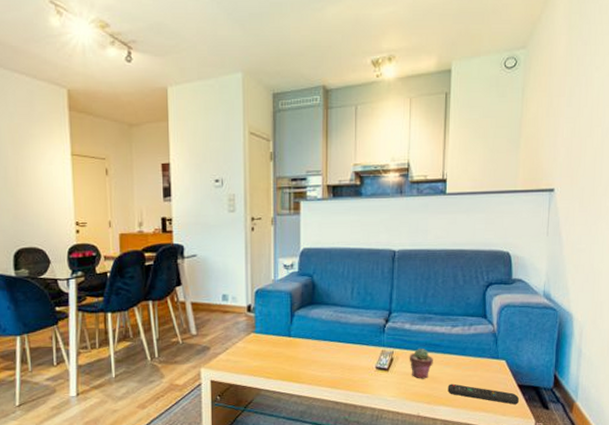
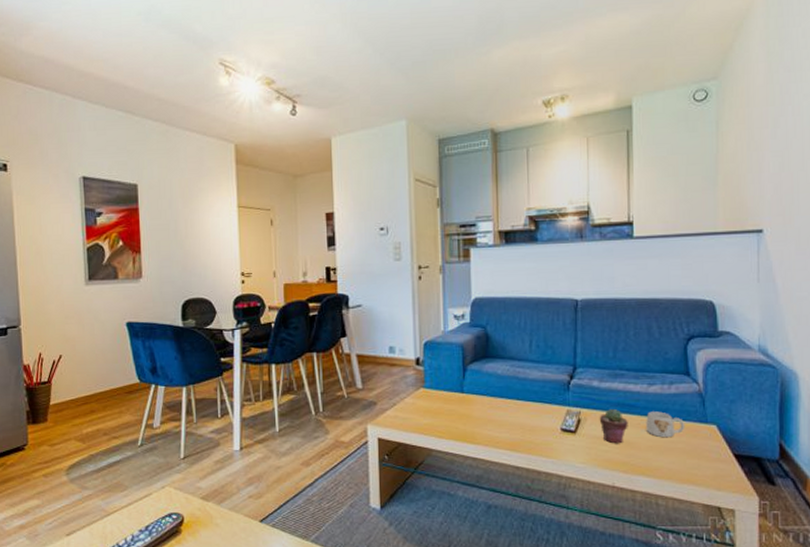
remote control: present [447,383,519,405] -> none [647,450,736,478]
mug: none [448,350,480,373] -> present [646,411,685,438]

